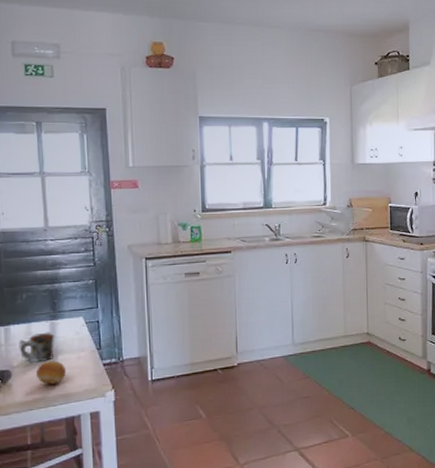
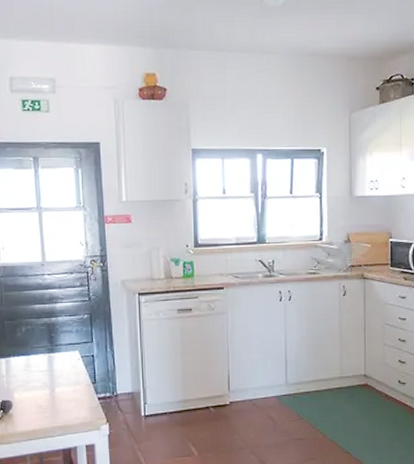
mug: present [19,332,55,363] -> none [19,365,53,394]
fruit: present [37,360,67,384] -> none [35,393,64,416]

